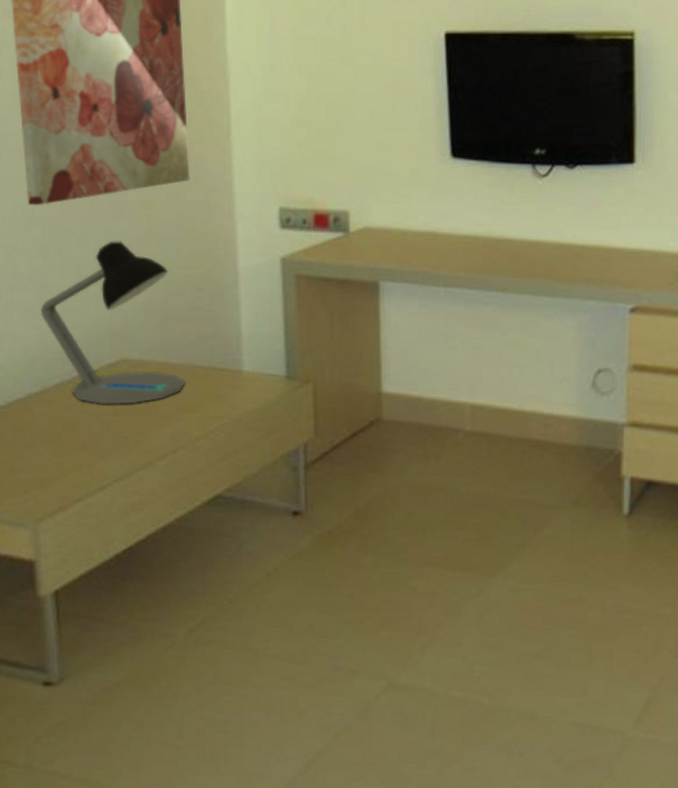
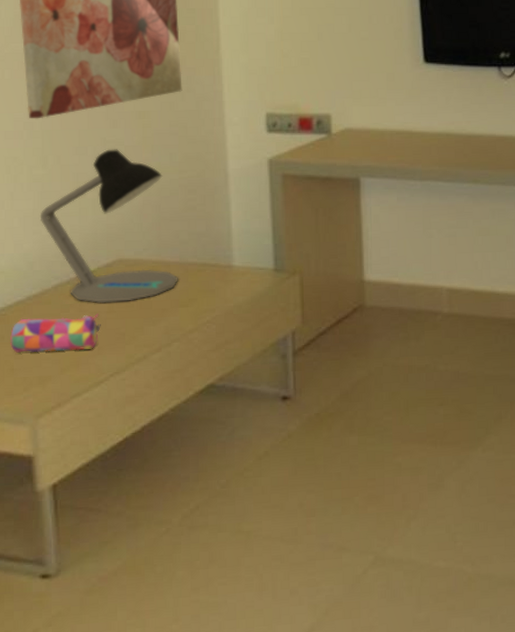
pencil case: none [9,416,104,454] -> present [9,314,101,353]

